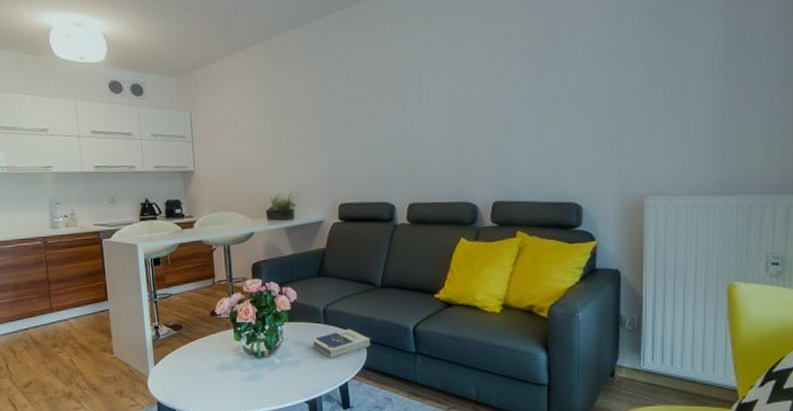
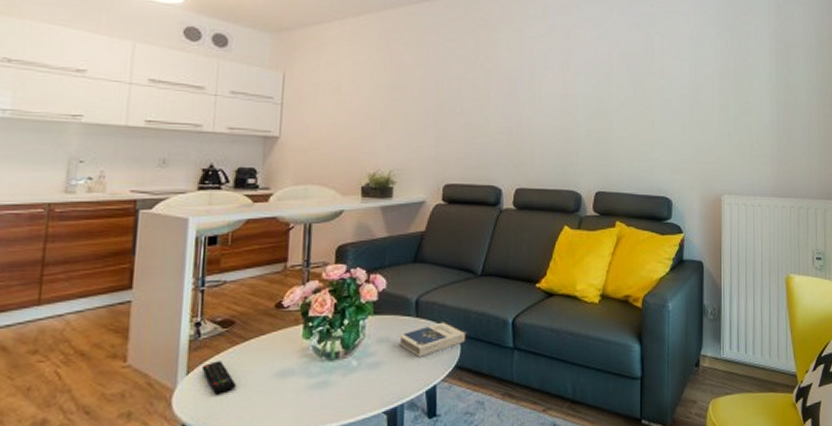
remote control: none [164,356,191,381] -> present [202,360,236,395]

